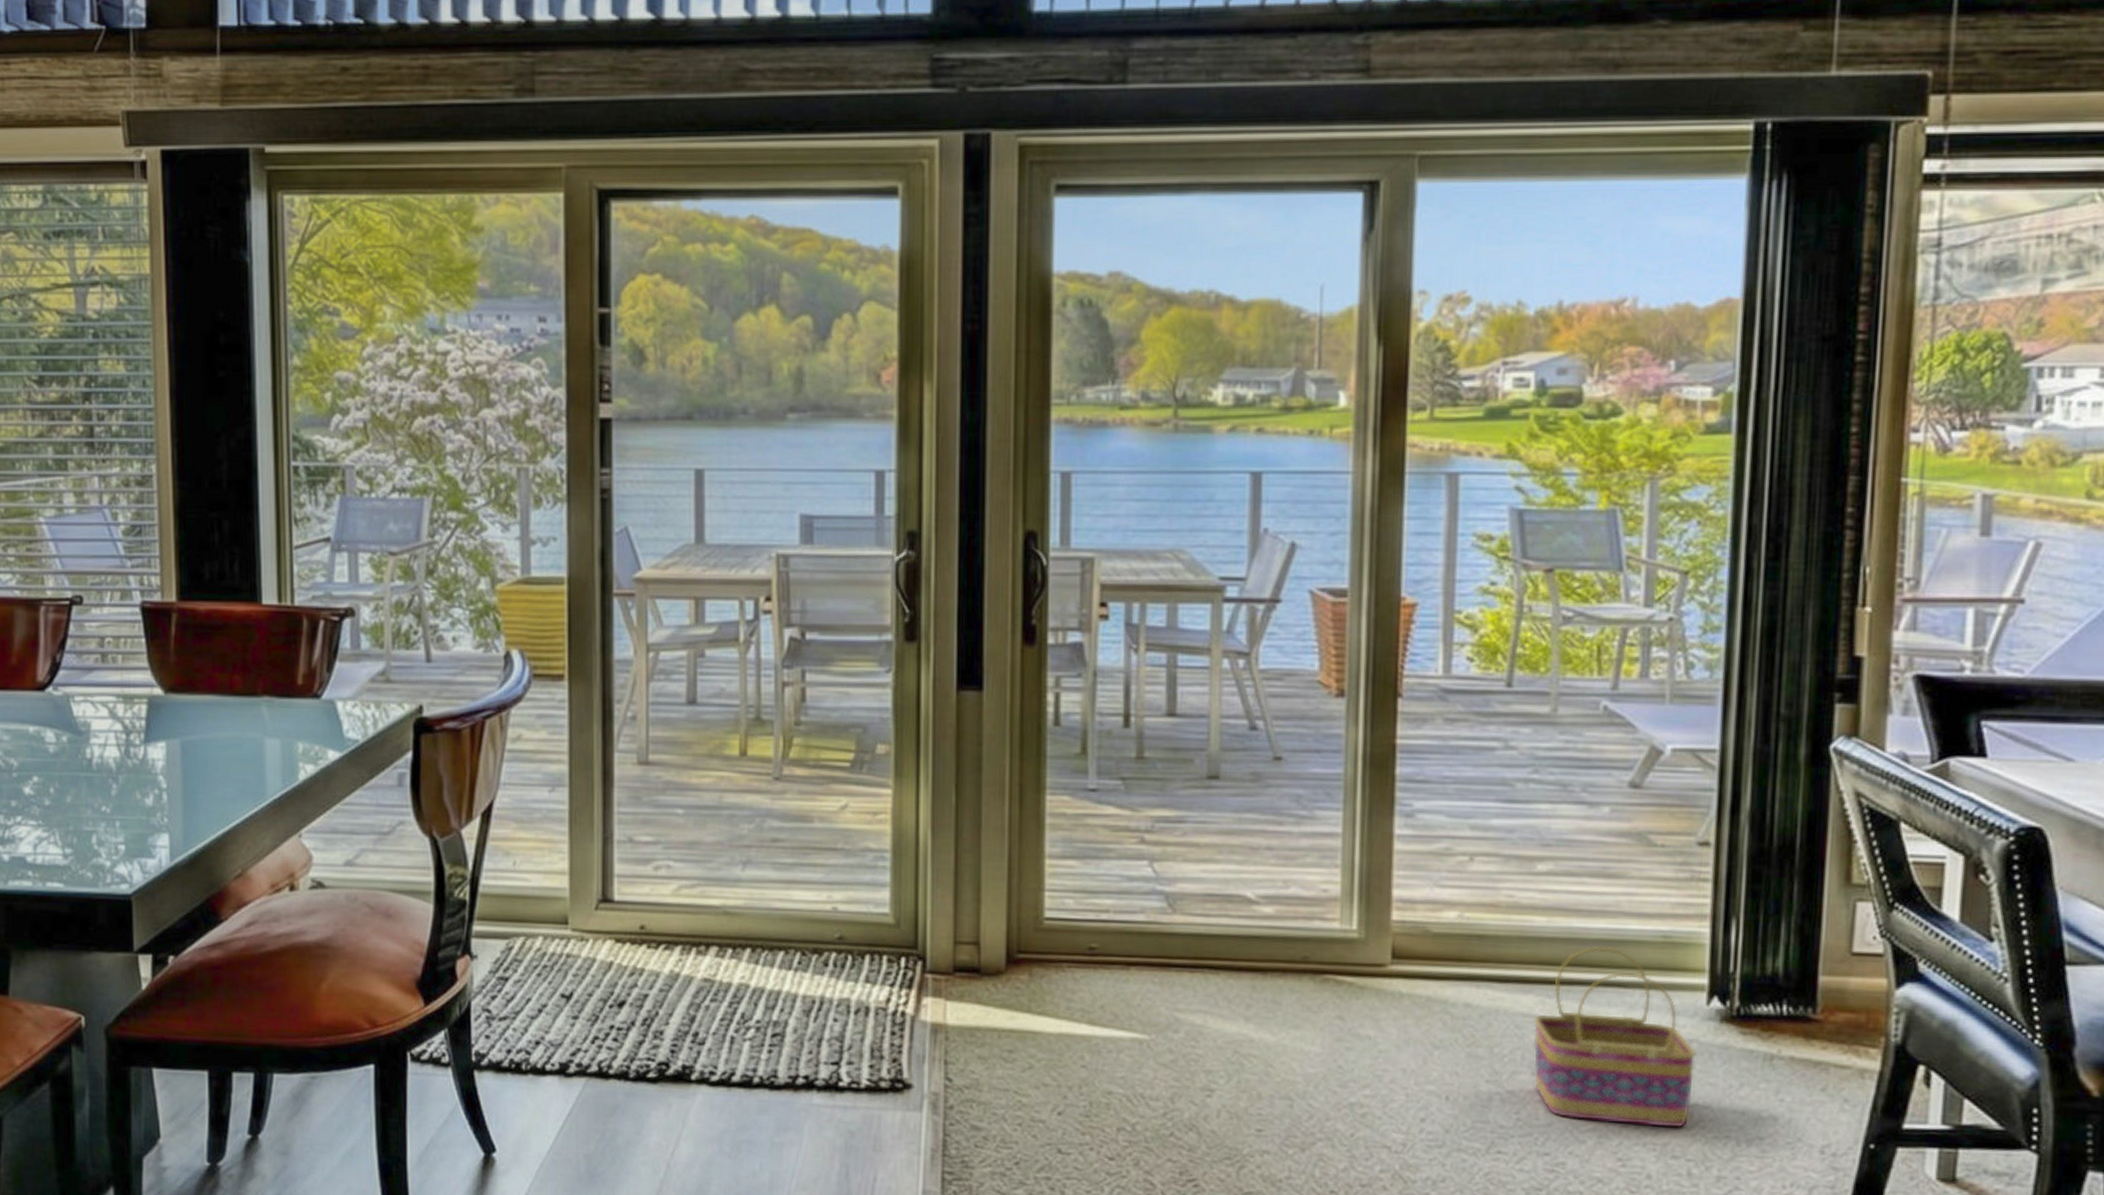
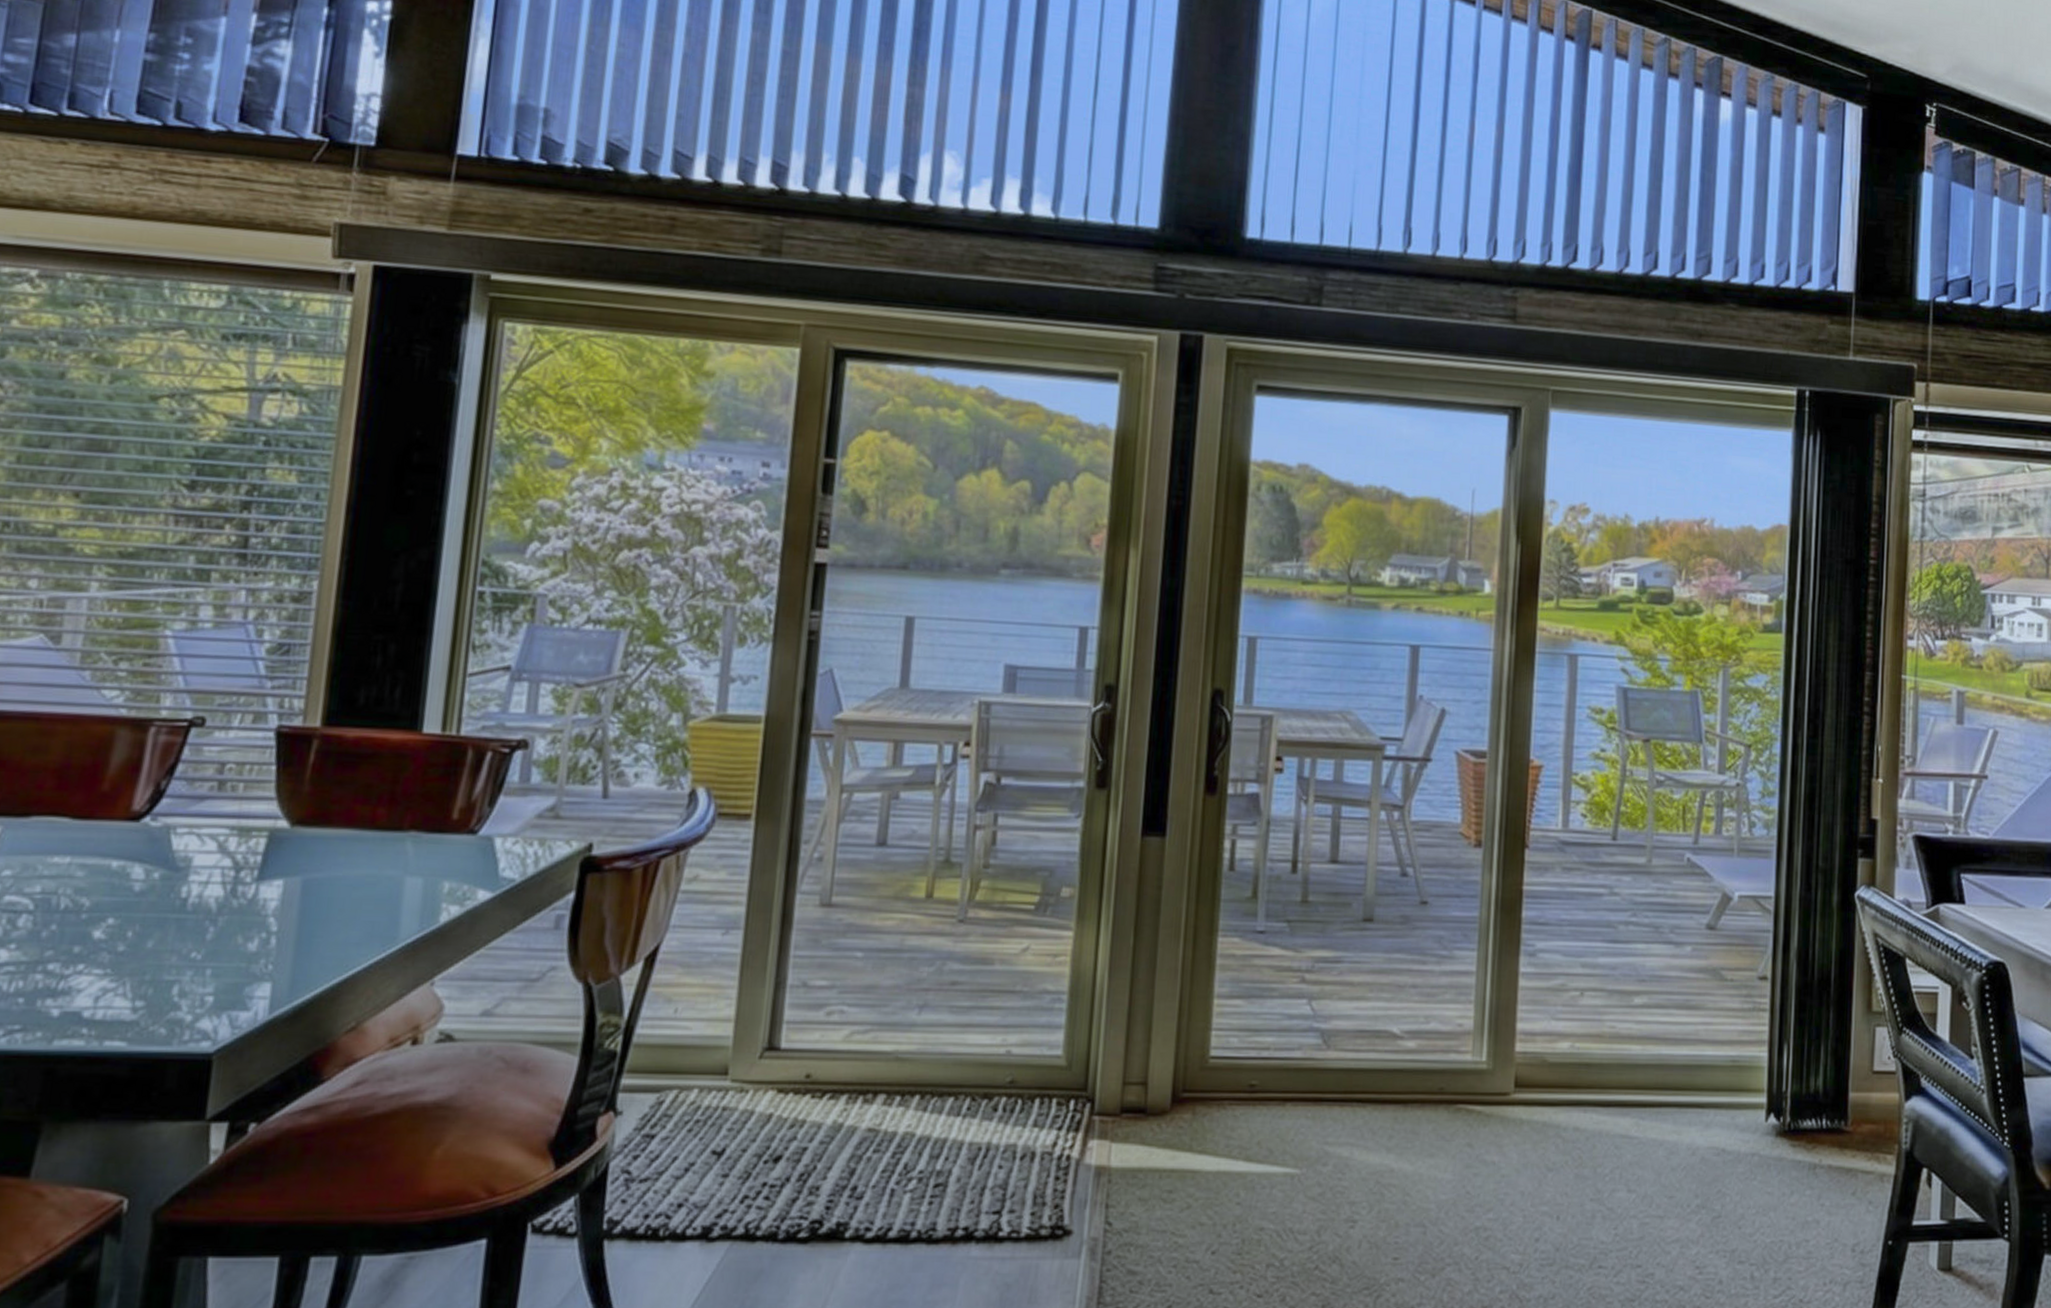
basket: present [1533,945,1696,1128] -> none [1629,1070,1758,1235]

